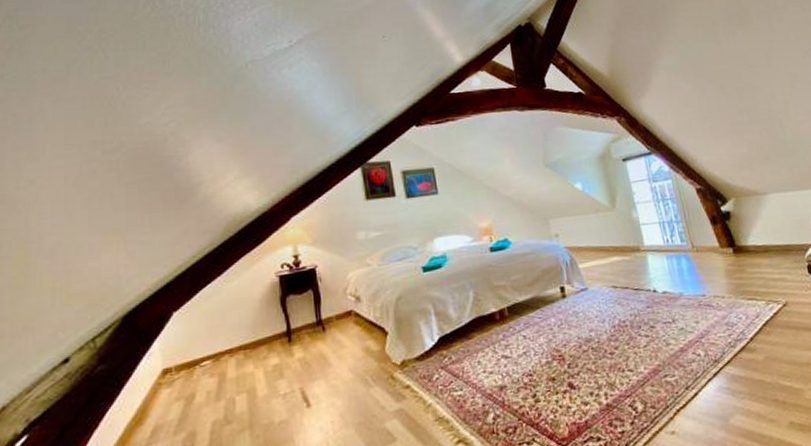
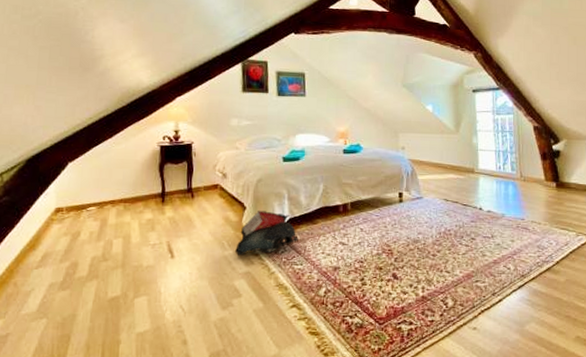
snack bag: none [382,333,454,391] -> present [235,211,298,256]

